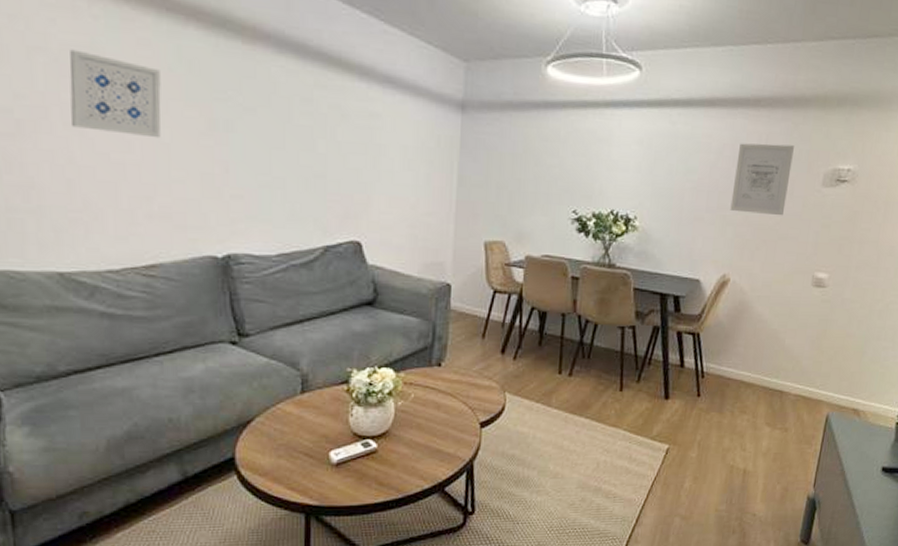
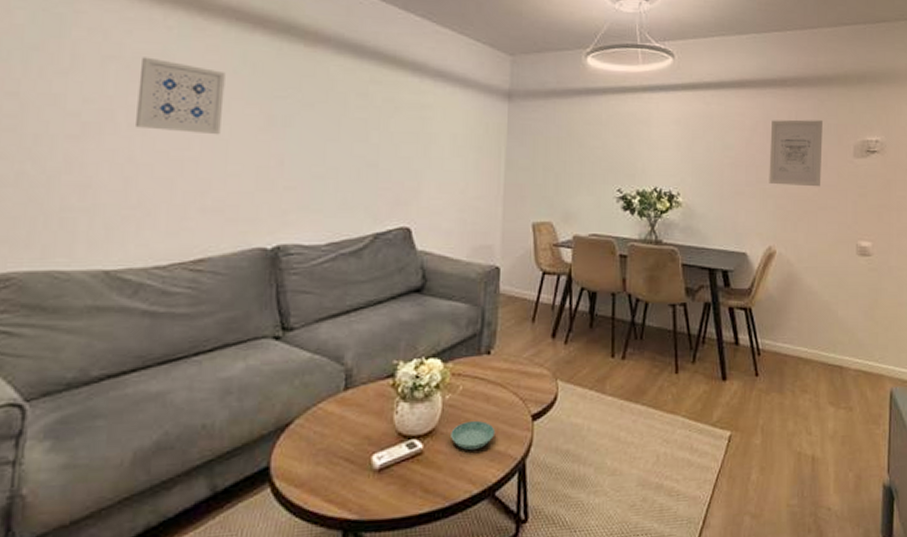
saucer: none [403,425,446,452] -> present [451,420,496,451]

